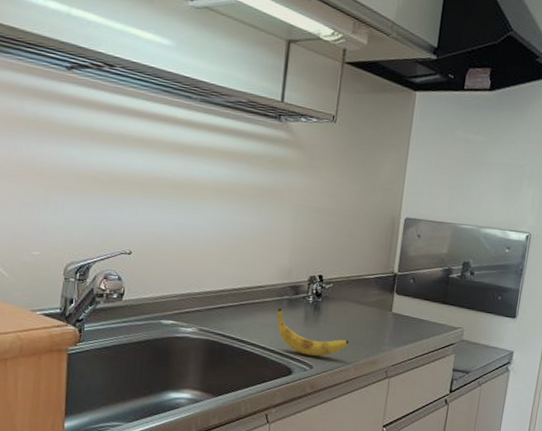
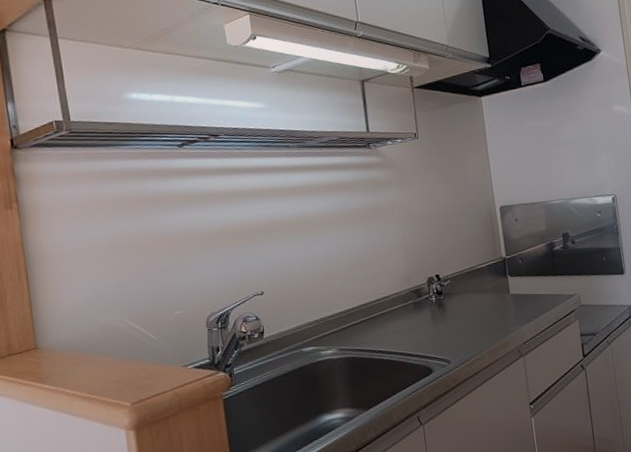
banana: present [277,308,349,356] -> none [405,313,478,352]

